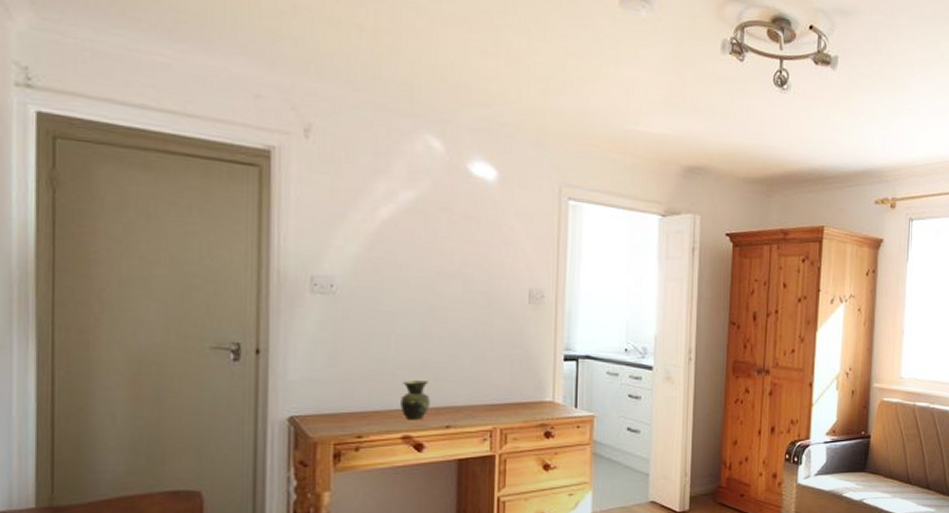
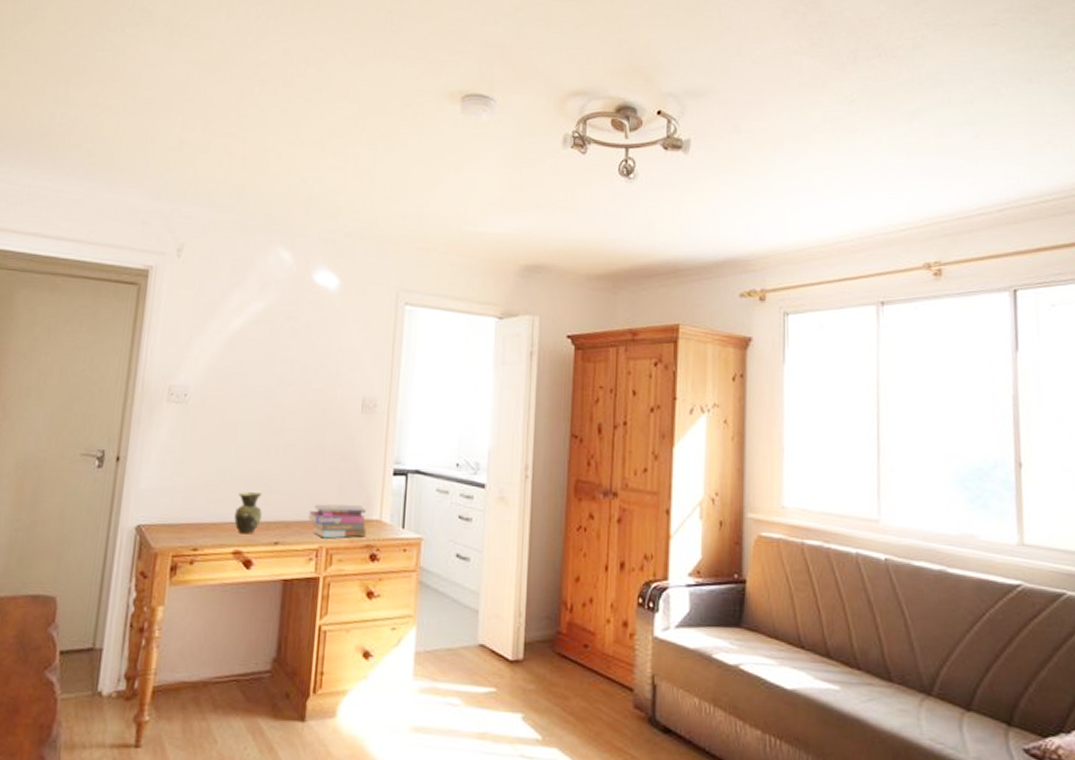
books: none [480,389,540,420] -> present [308,504,366,539]

